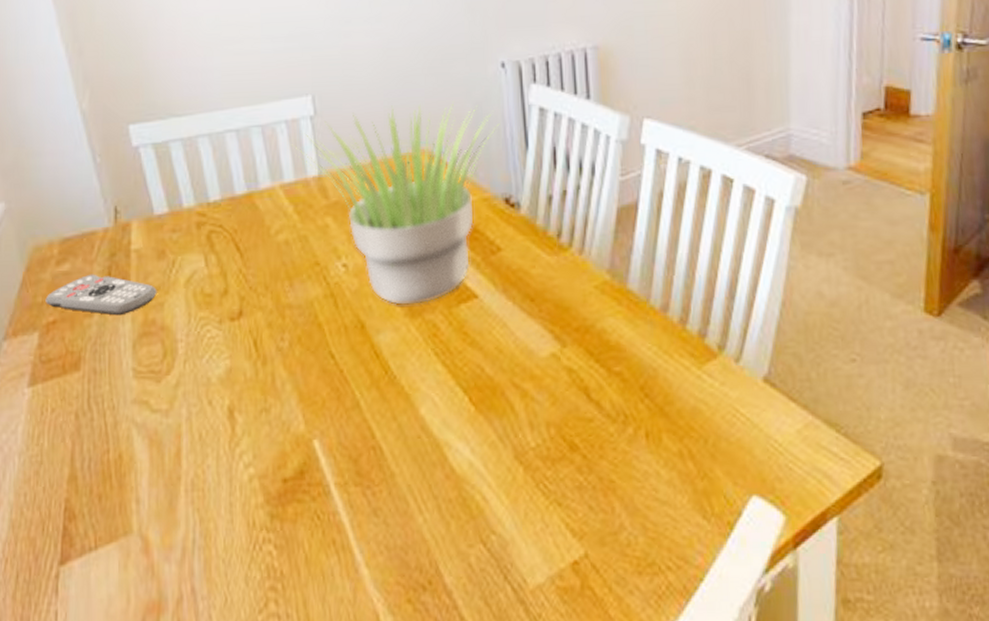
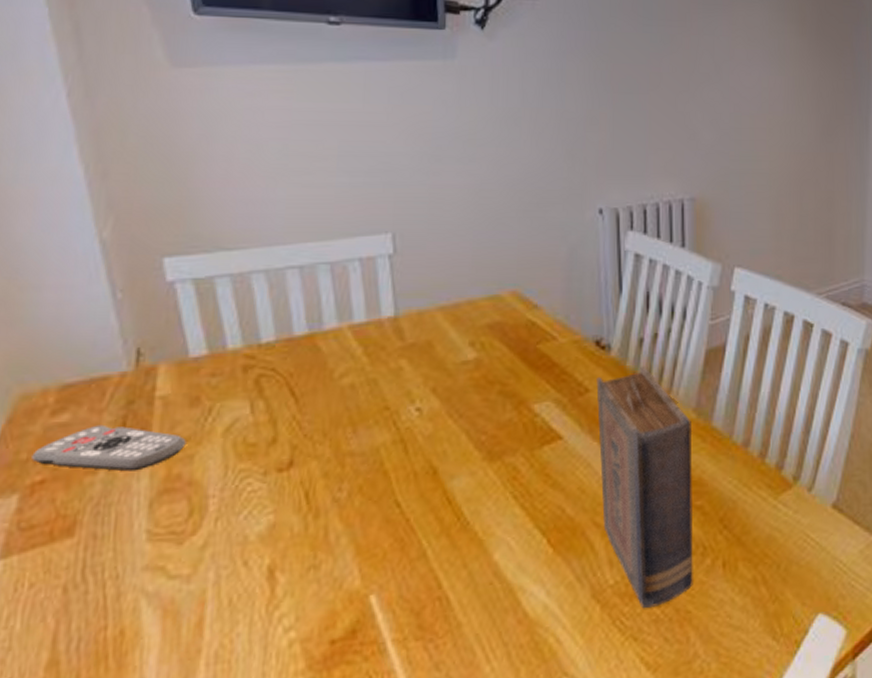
potted plant: present [292,101,500,305] -> none [365,245,595,449]
book: none [508,225,616,475] -> present [596,366,693,609]

